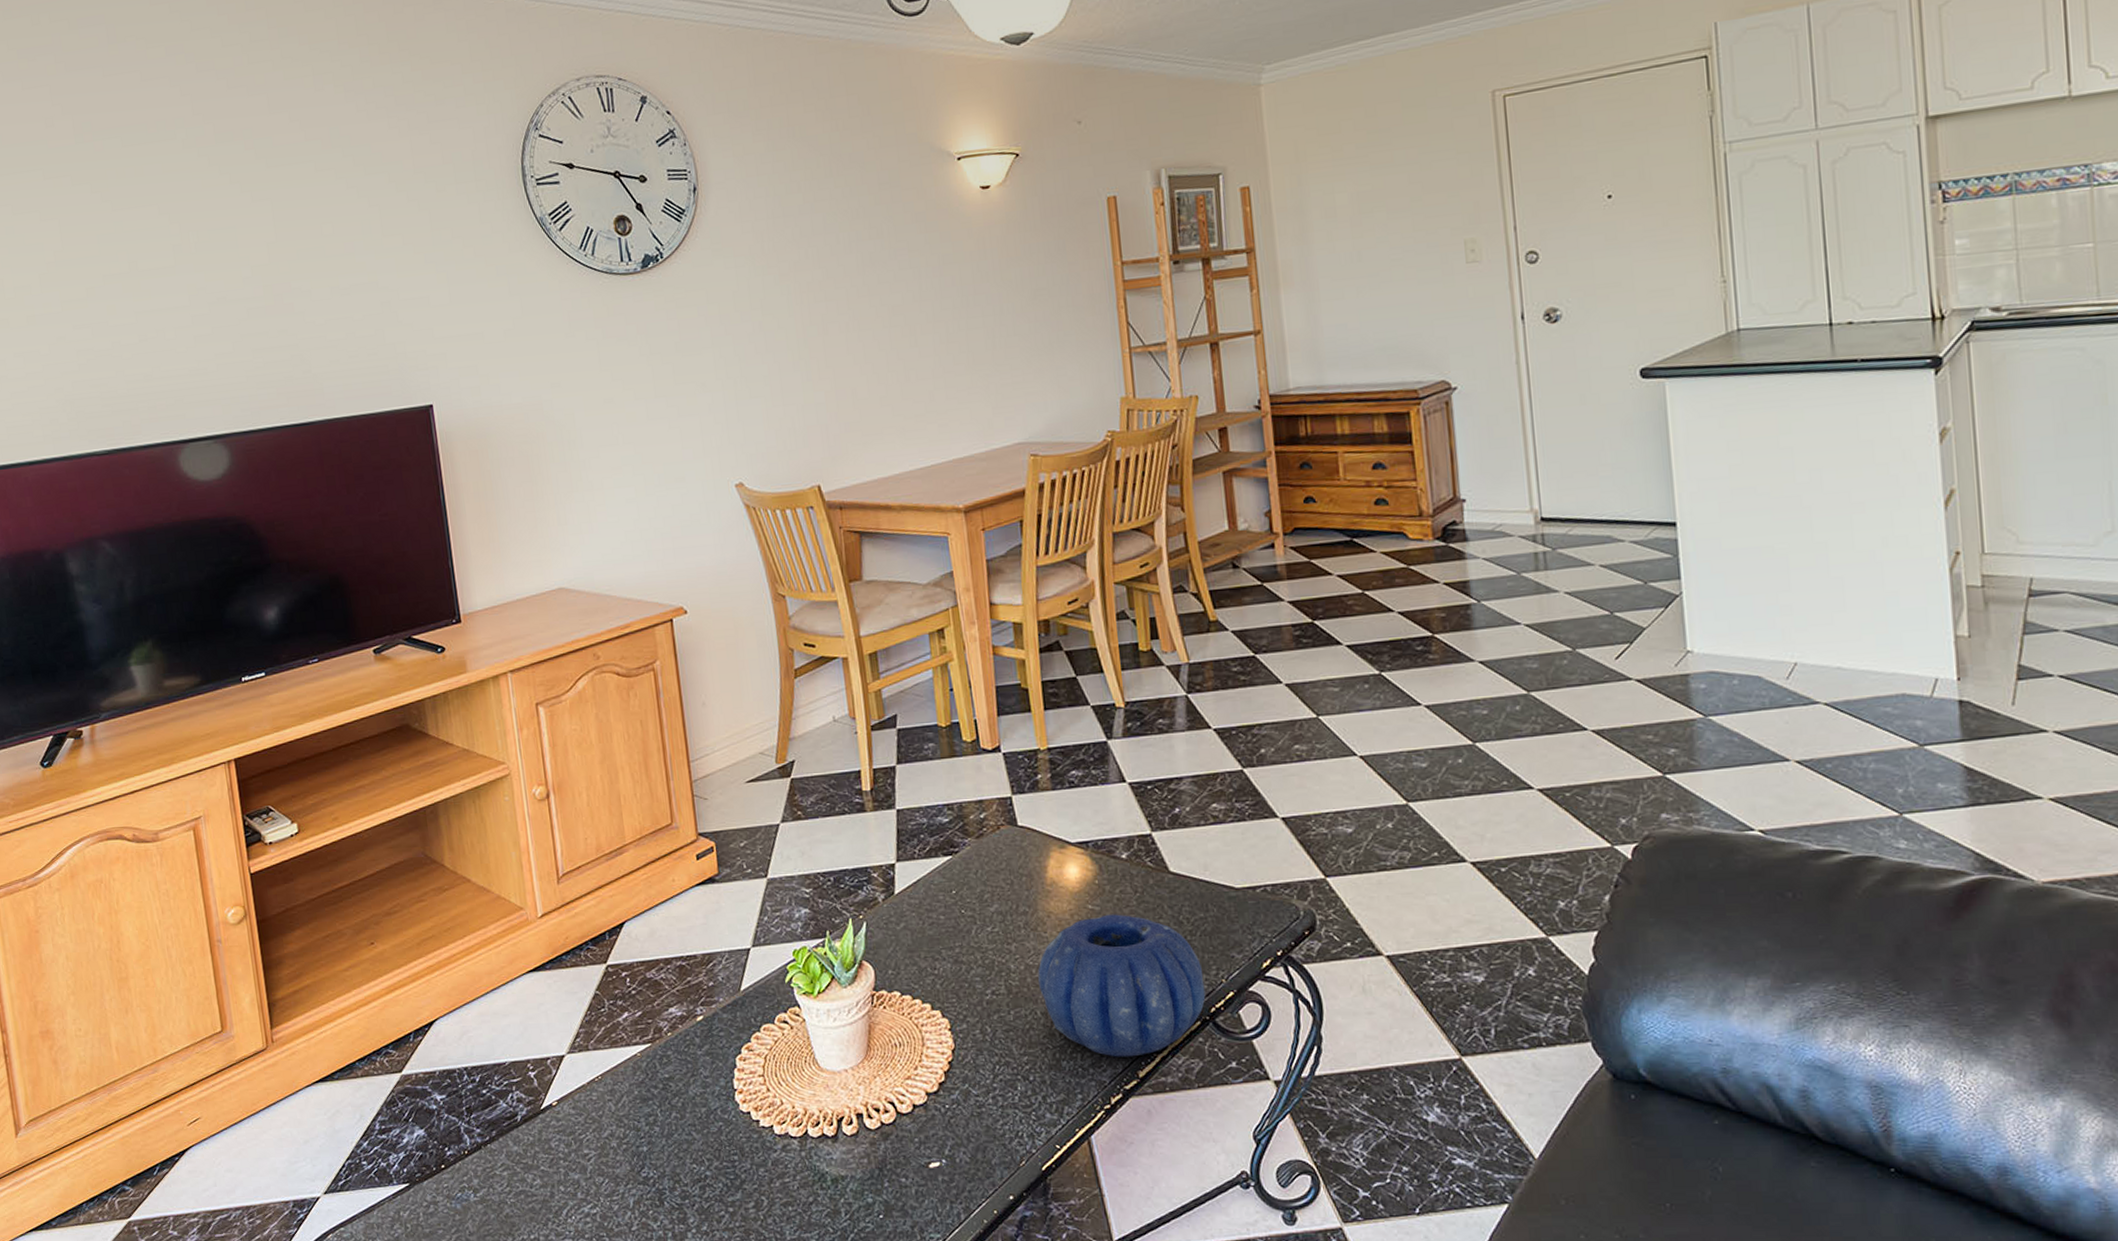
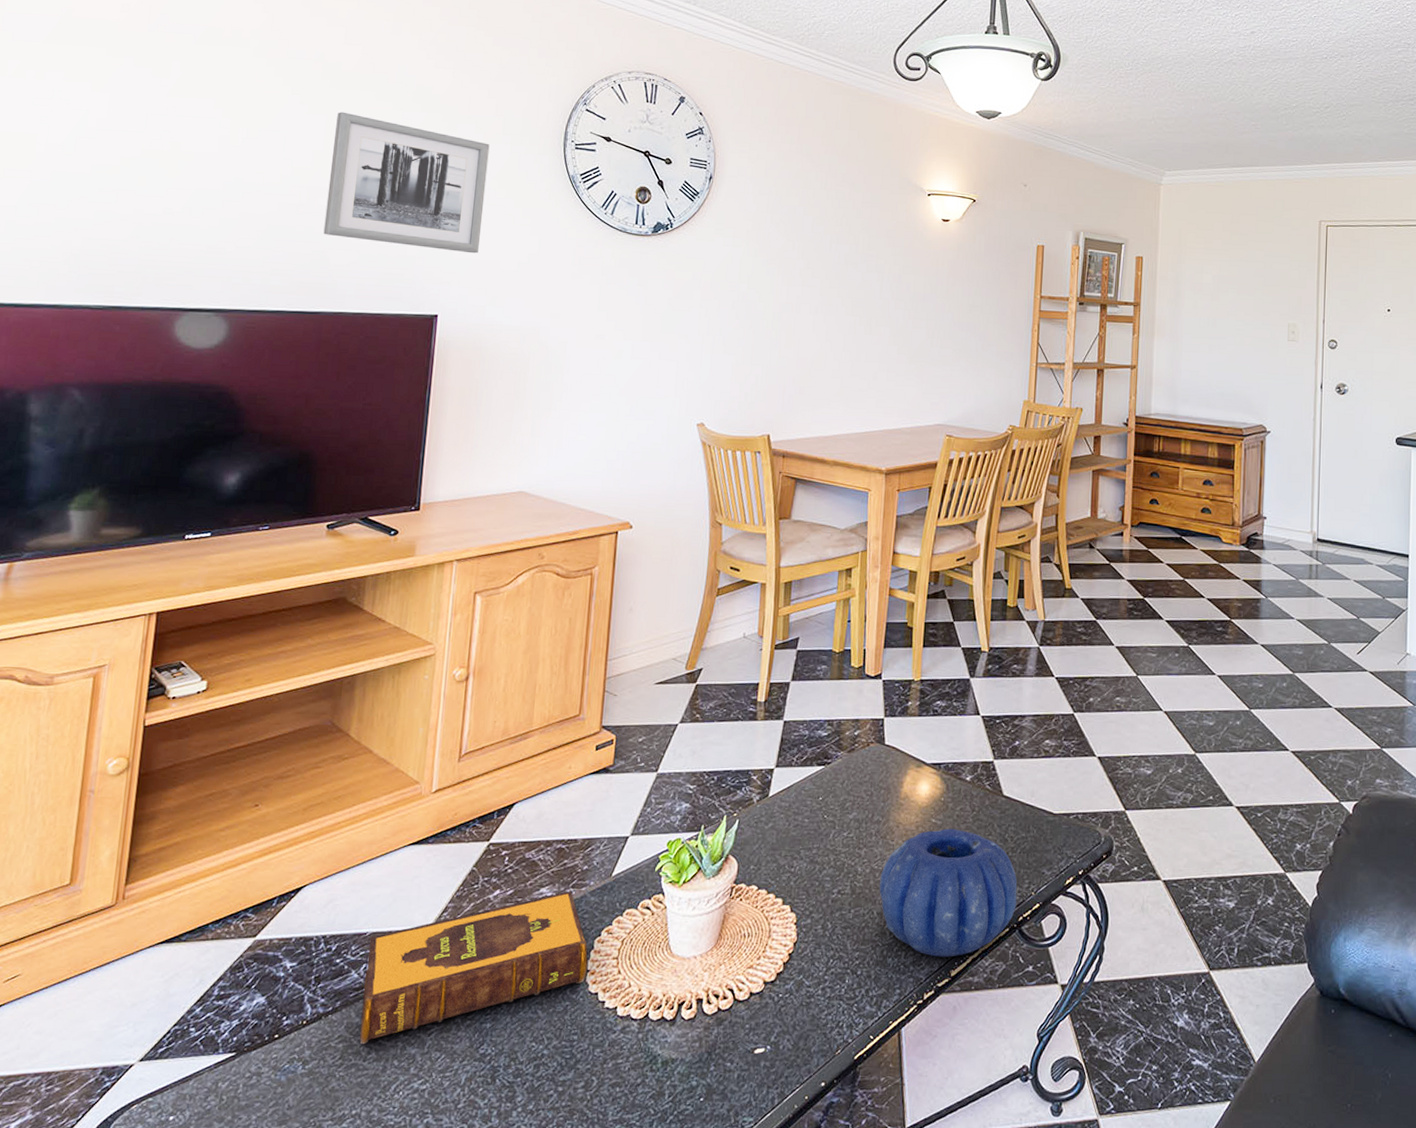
wall art: none [281,192,459,336] -> present [323,111,490,254]
hardback book: none [510,1009,735,1171] -> present [359,891,588,1044]

